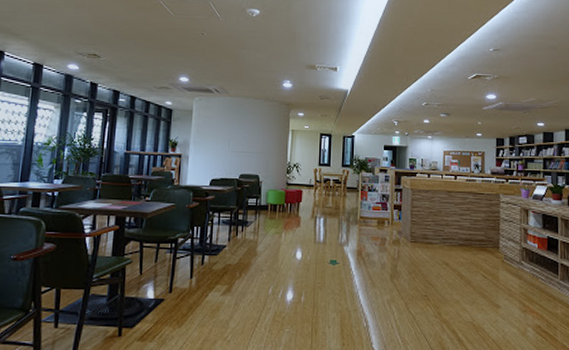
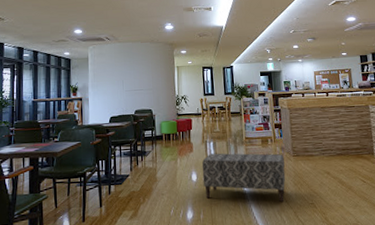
bench: none [308,230,400,292] -> present [202,153,286,203]

